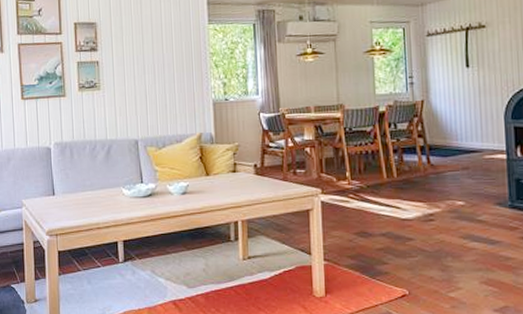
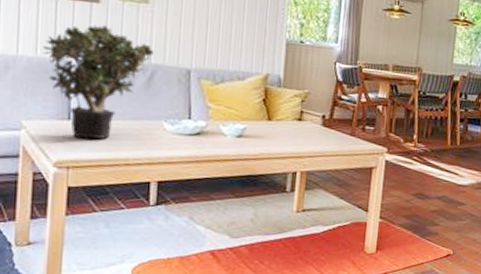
potted plant: none [31,114,108,210] -> present [43,24,154,140]

